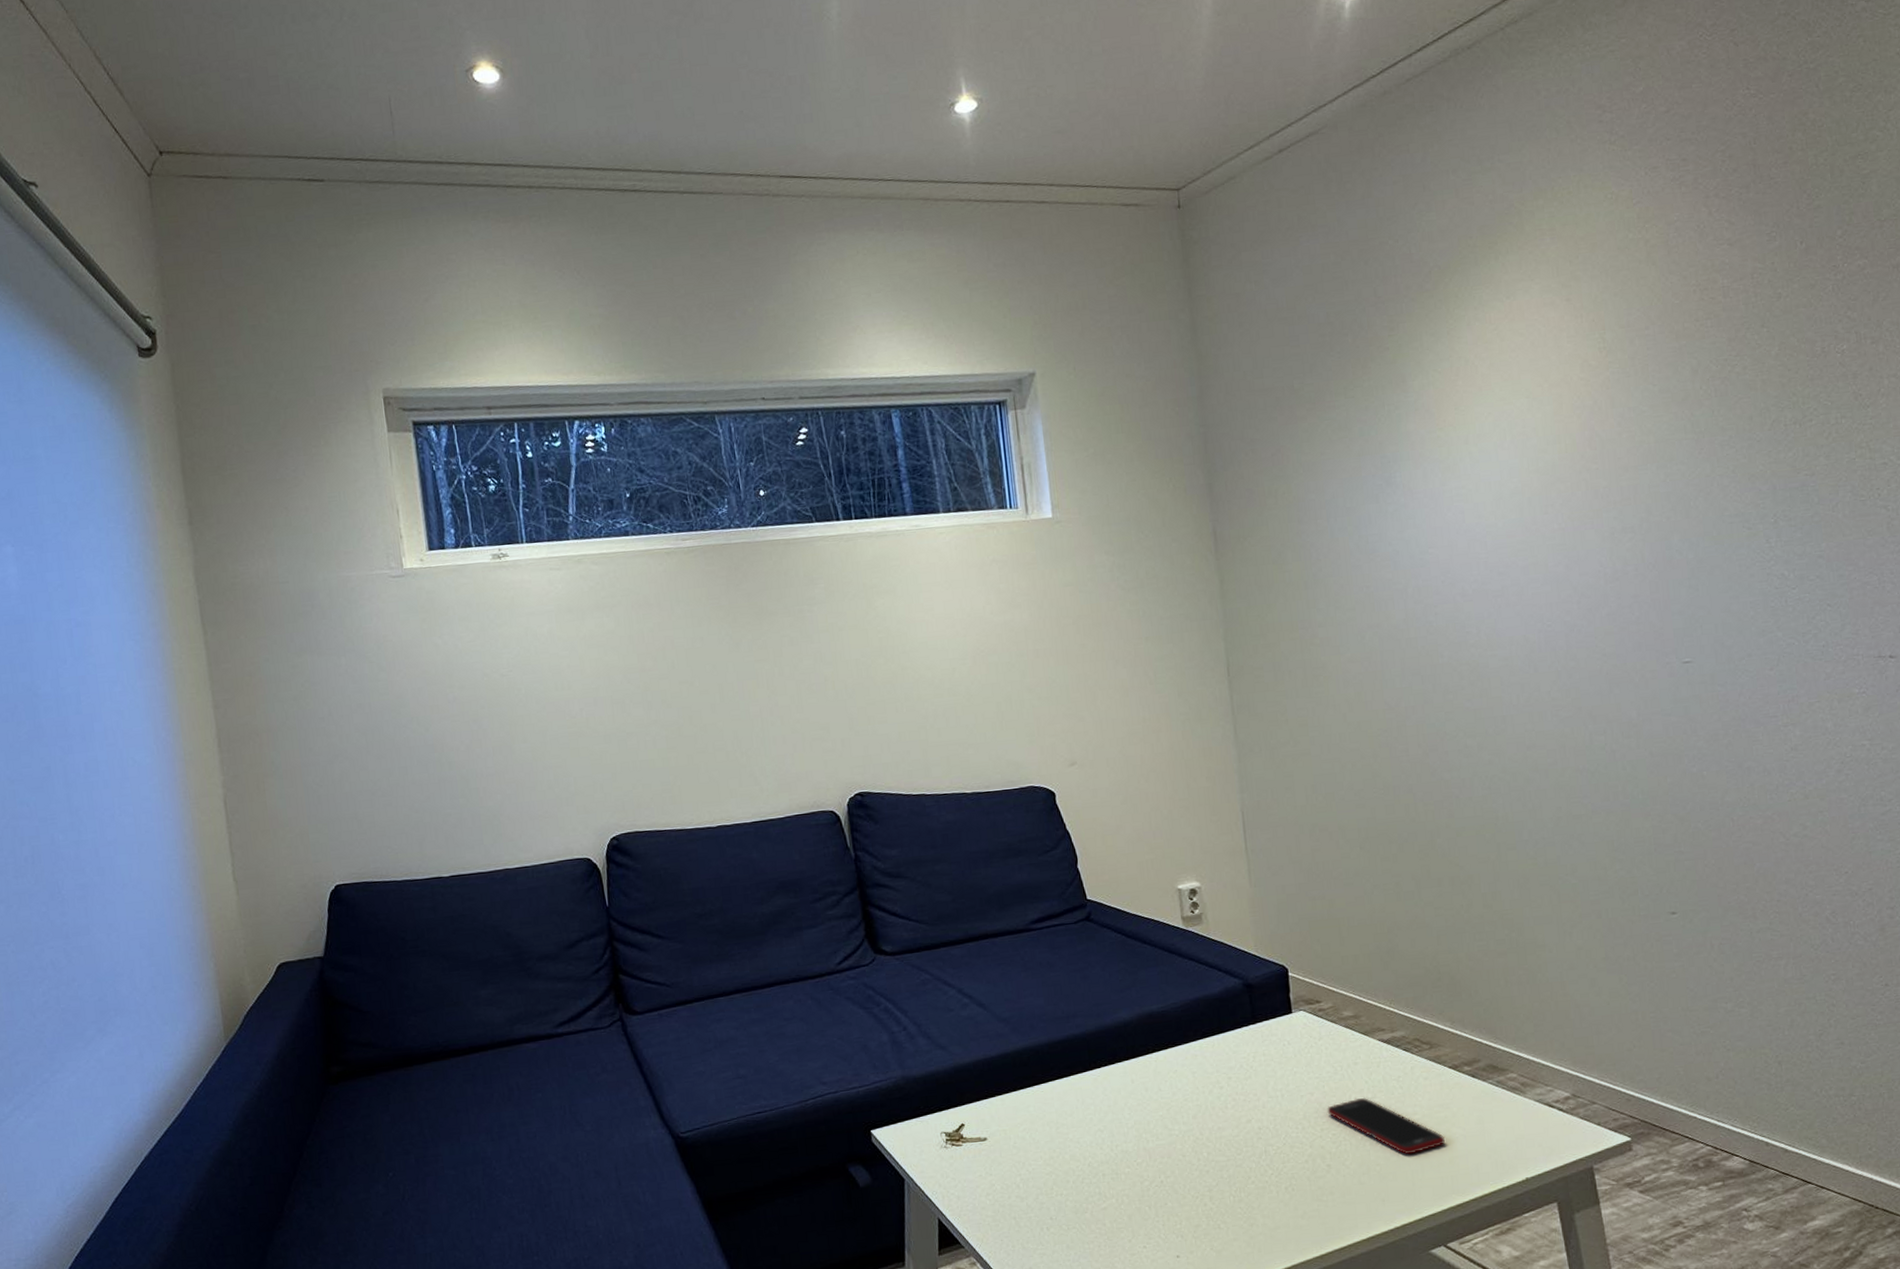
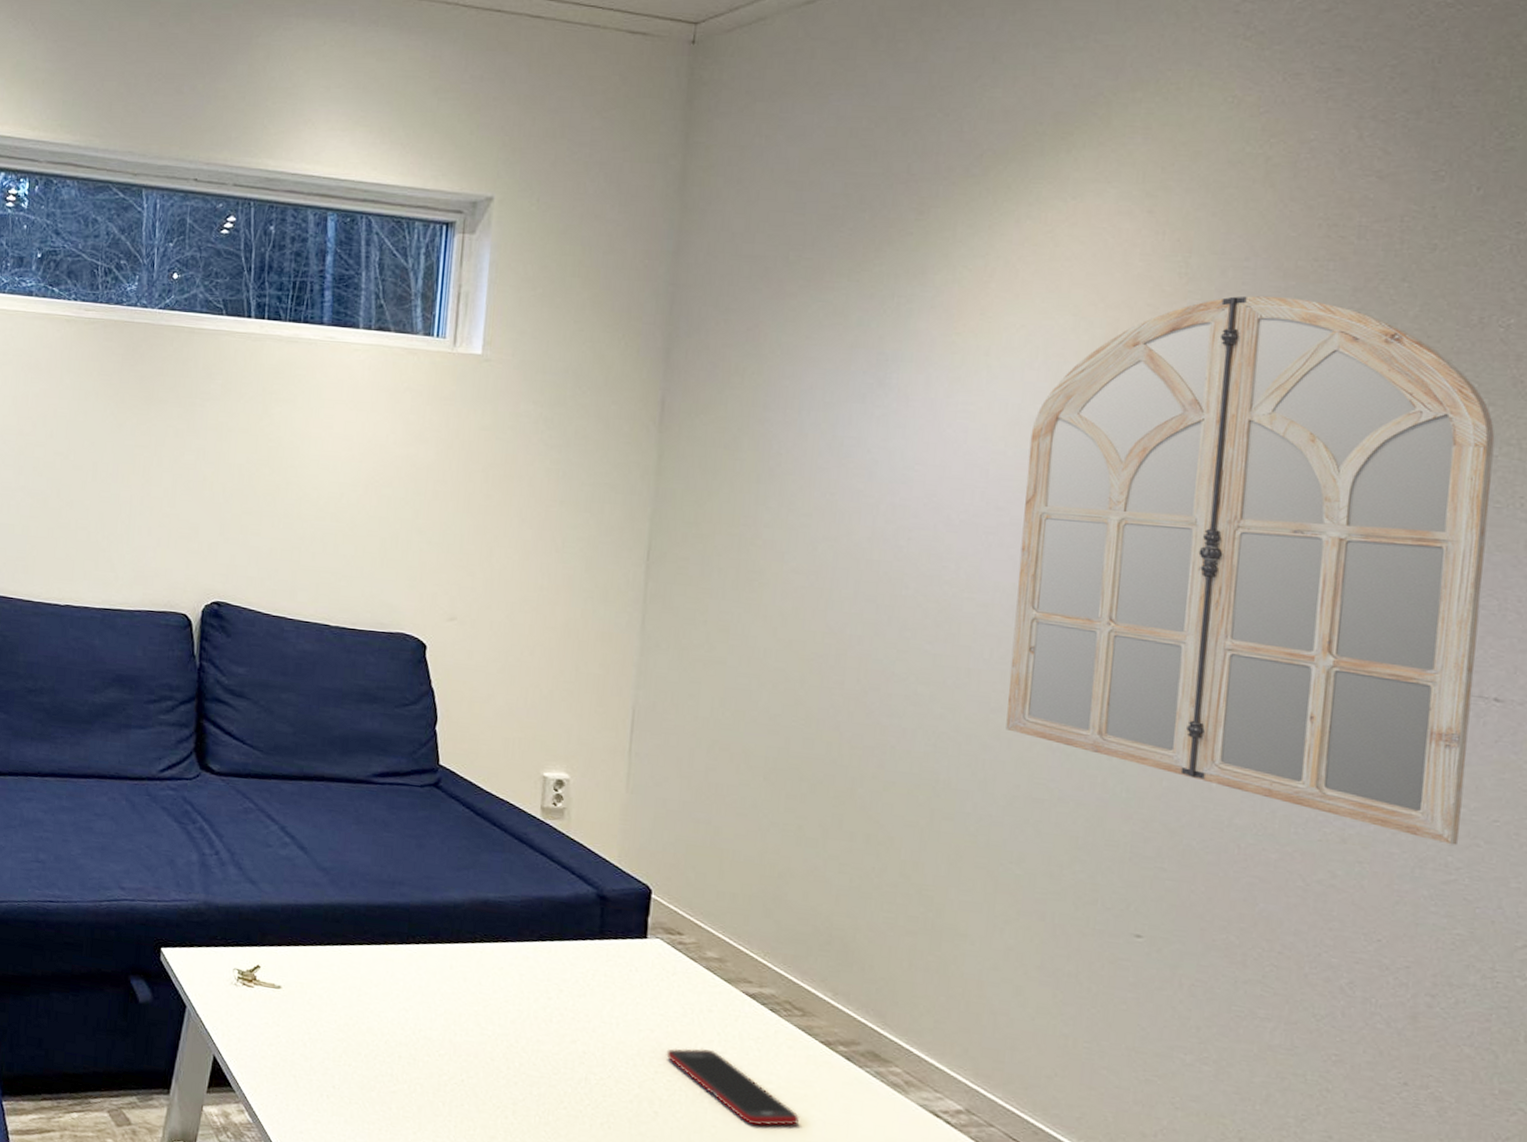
home mirror: none [1513,354,1887,782] -> present [1006,296,1495,846]

